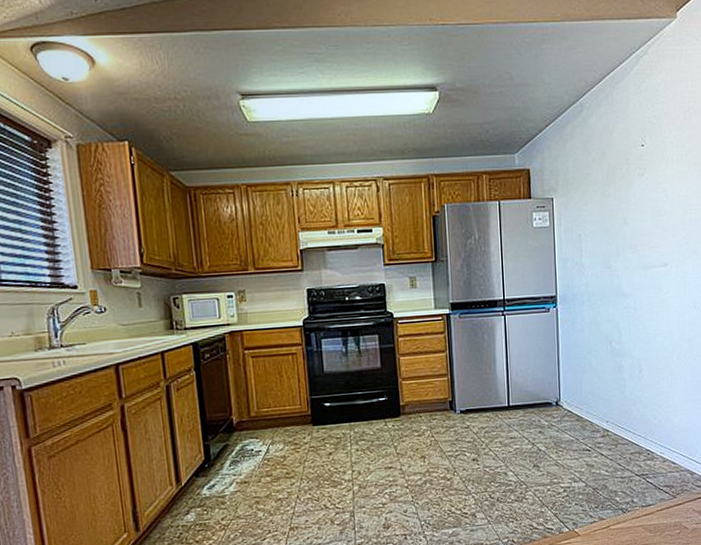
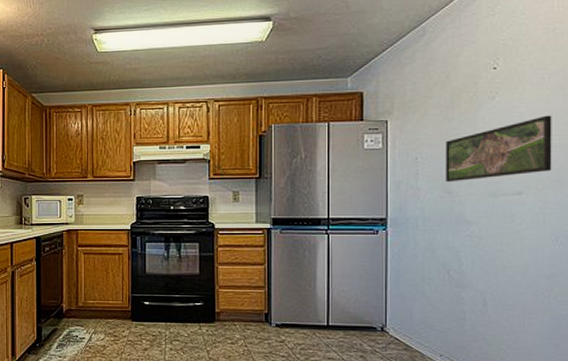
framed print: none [604,190,690,258] -> present [445,115,552,183]

